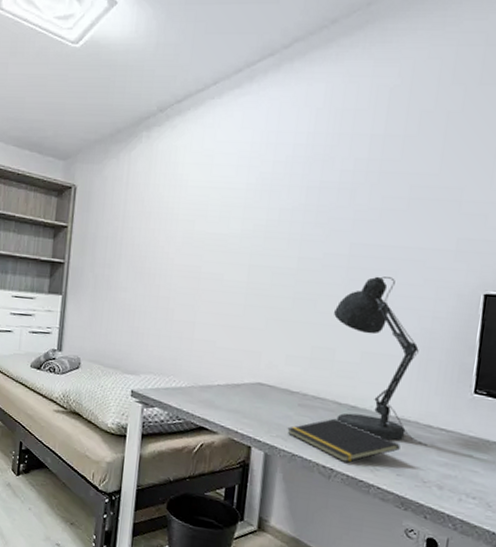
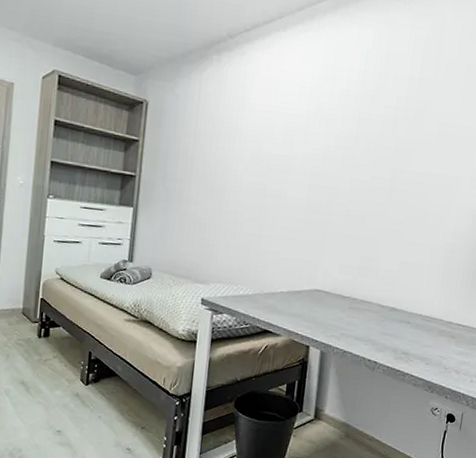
notepad: present [287,418,401,462] -> none [339,318,429,355]
desk lamp: present [334,276,427,446] -> none [379,198,448,339]

